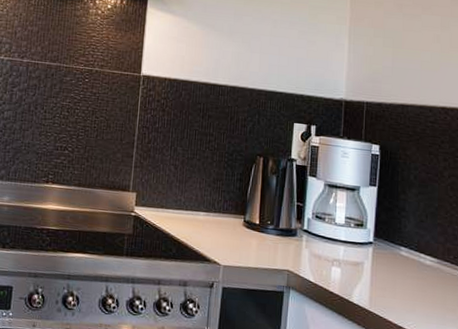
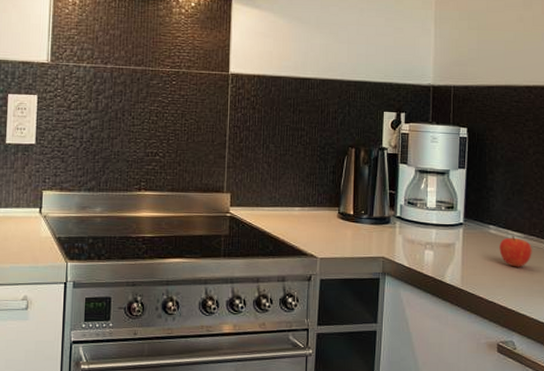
fruit: none [410,260,446,294] -> present [499,236,532,267]

